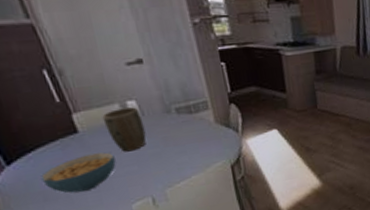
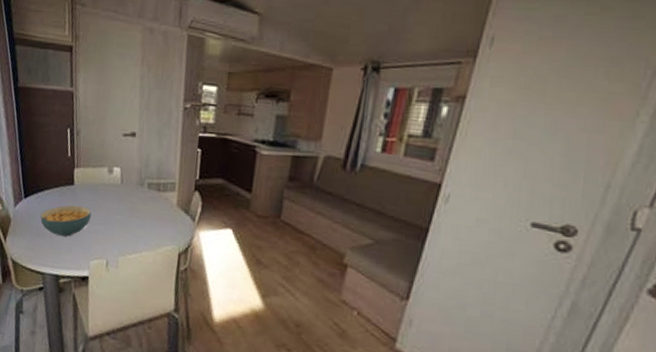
plant pot: present [102,107,147,152] -> none [93,172,121,213]

